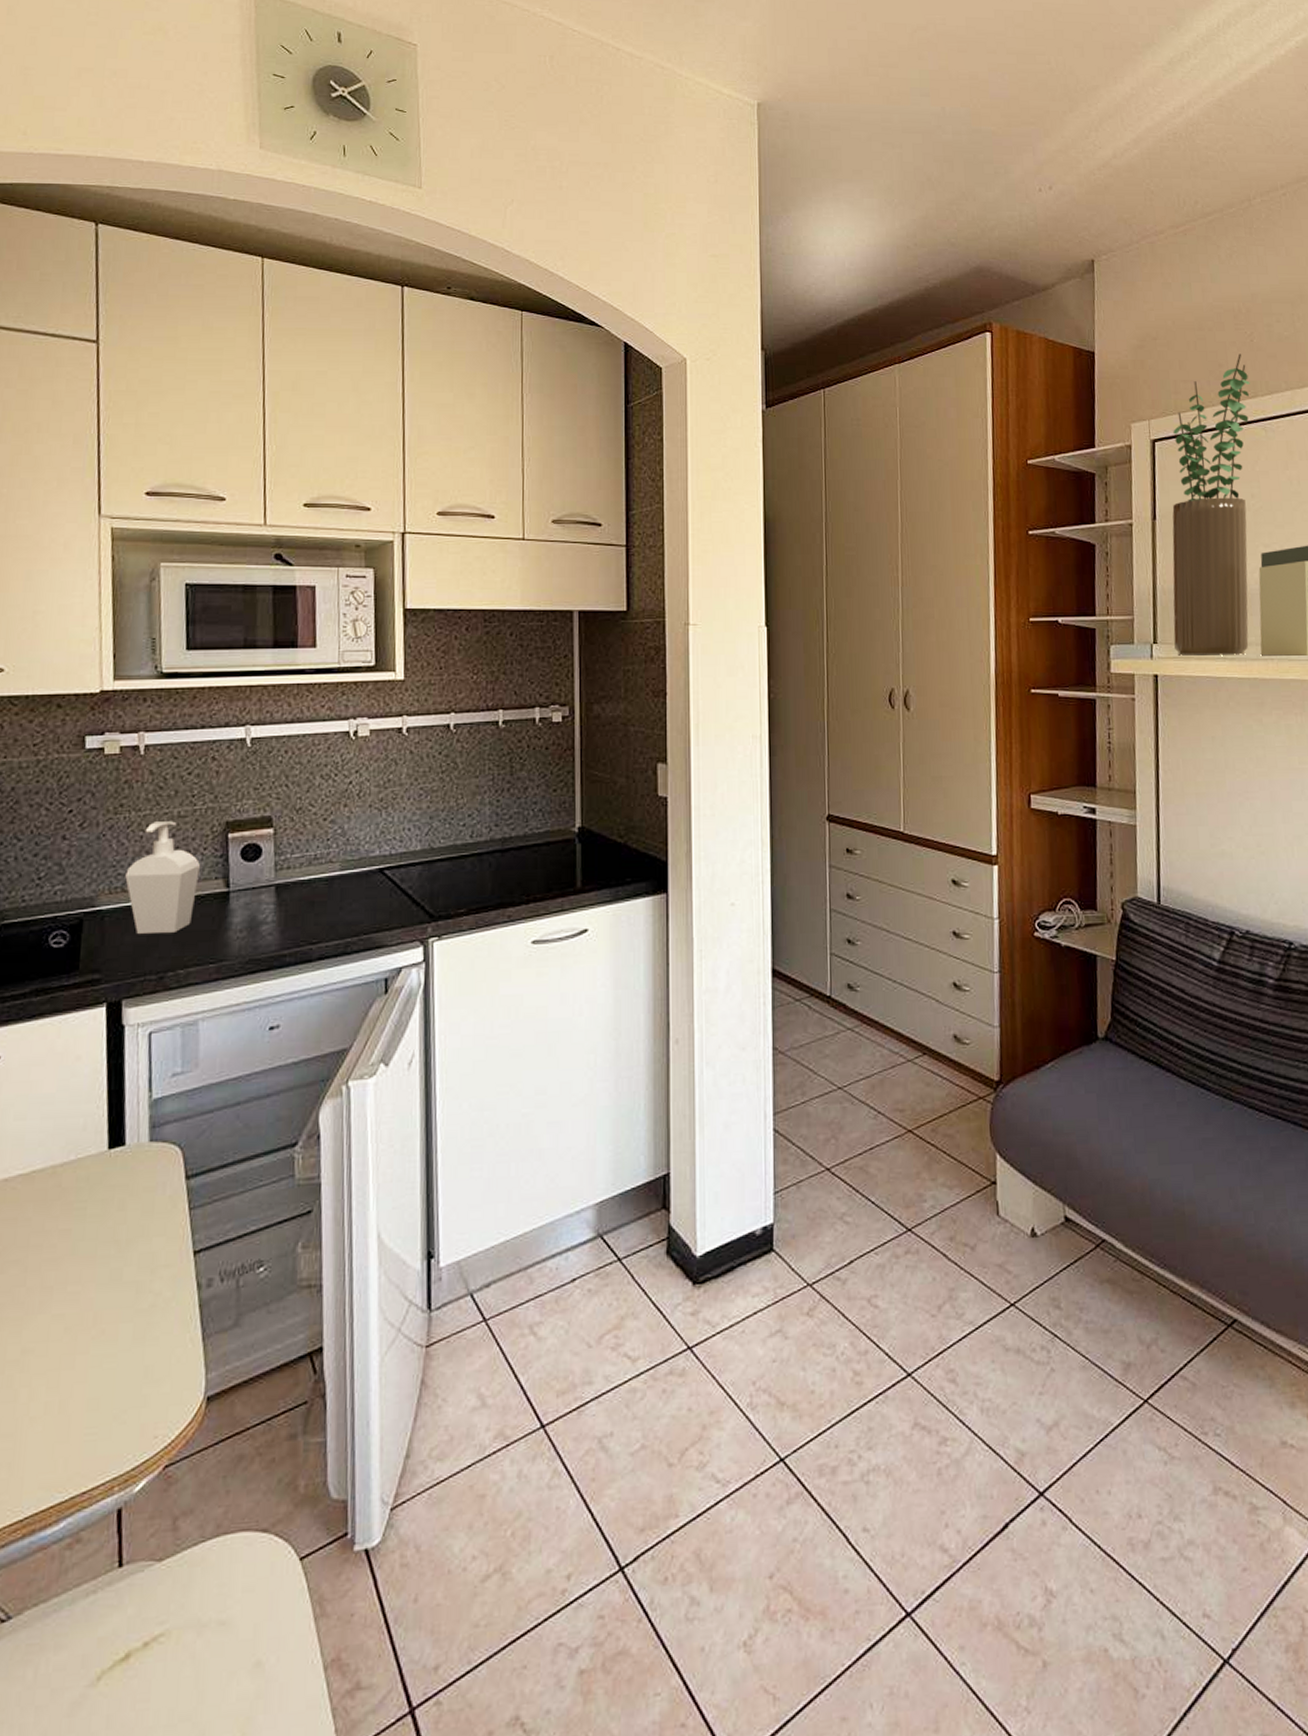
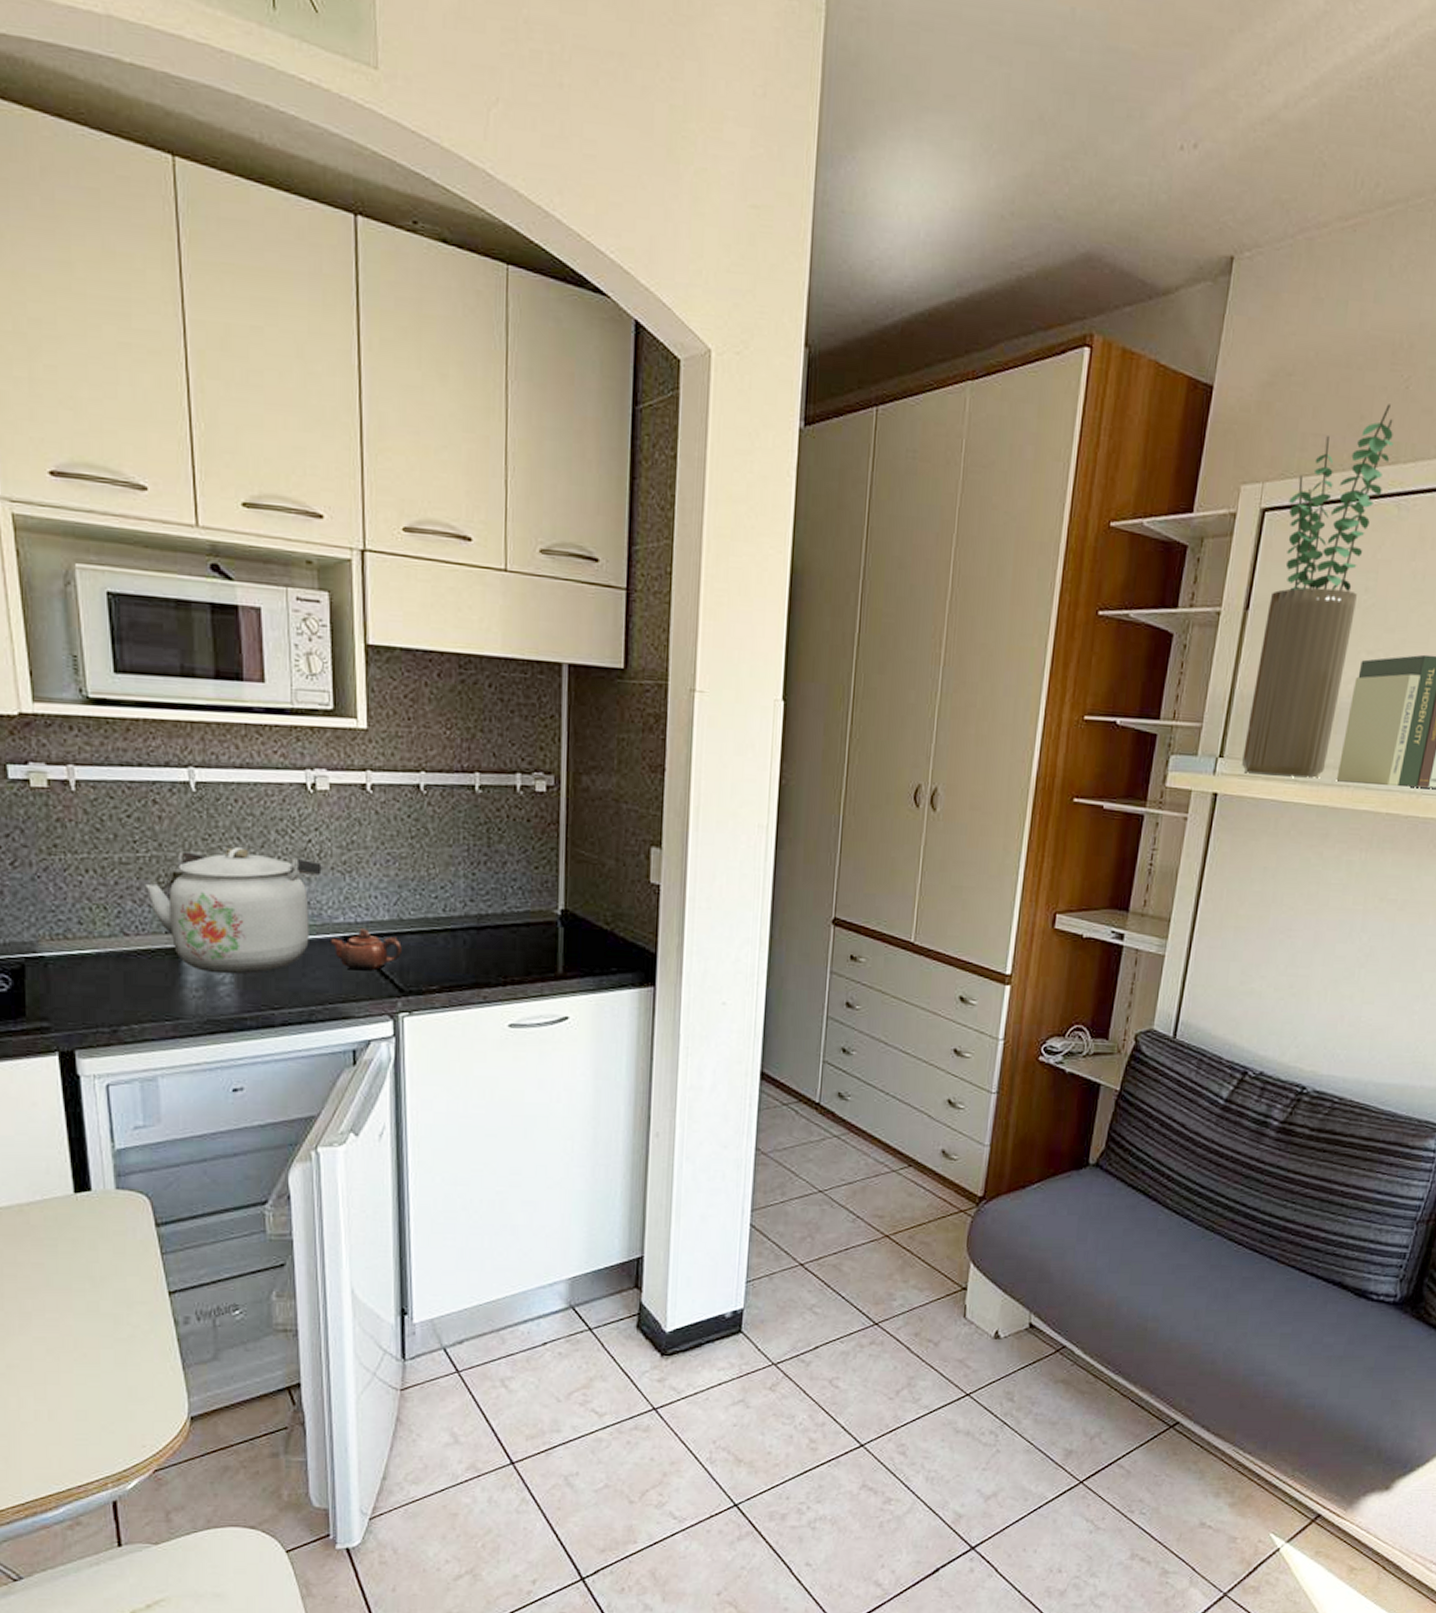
soap bottle: present [125,821,200,935] -> none [66,866,147,987]
kettle: none [200,794,361,914] -> present [145,847,322,974]
teapot: none [366,860,432,900] -> present [329,928,402,971]

